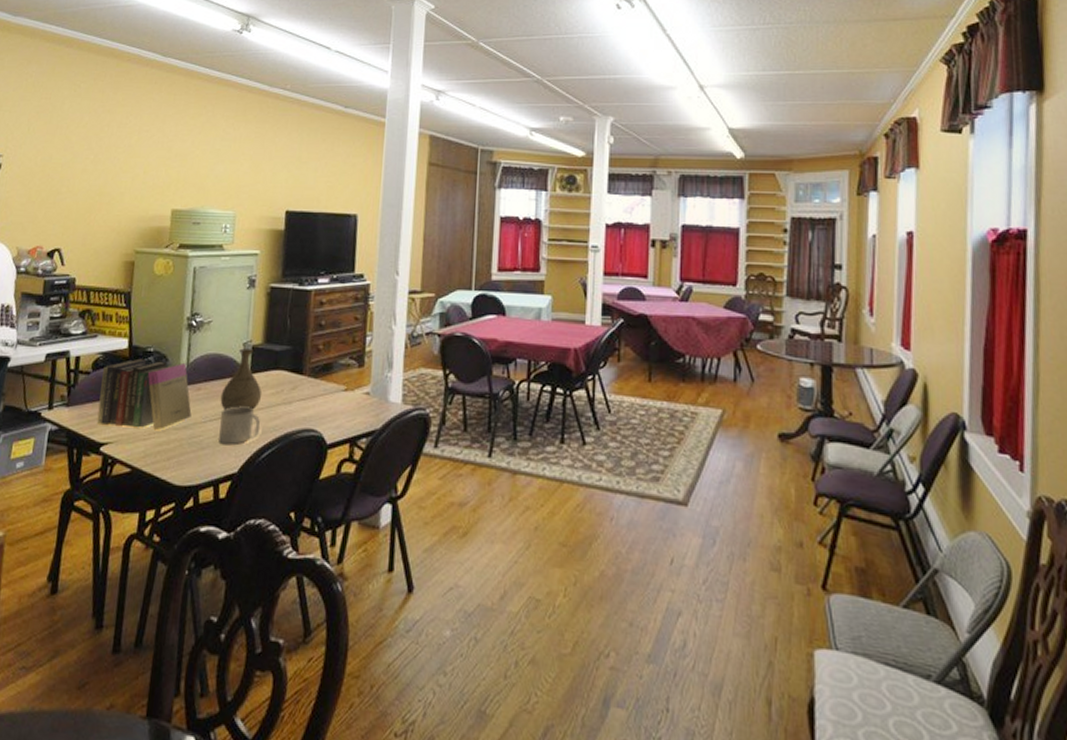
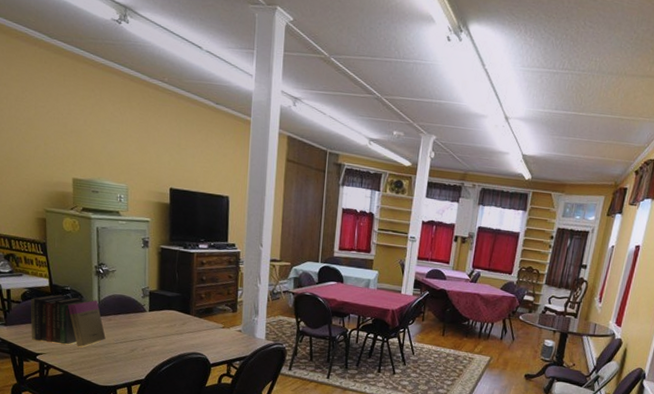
mug: present [217,406,260,445] -> none [127,333,159,361]
vase: present [220,348,261,410] -> none [127,292,159,336]

